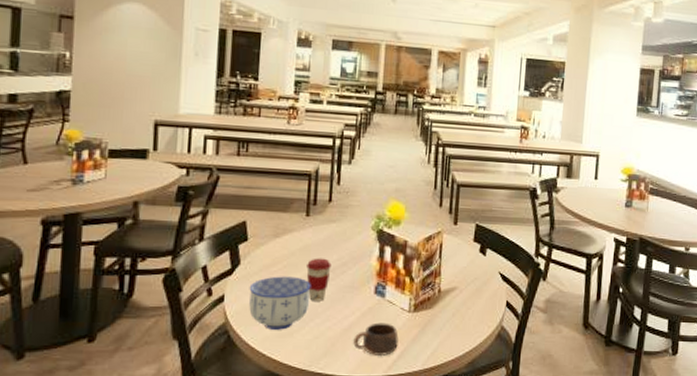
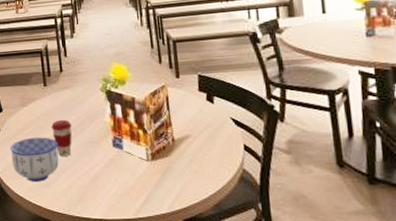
cup: present [353,322,399,357] -> none [101,171,143,202]

